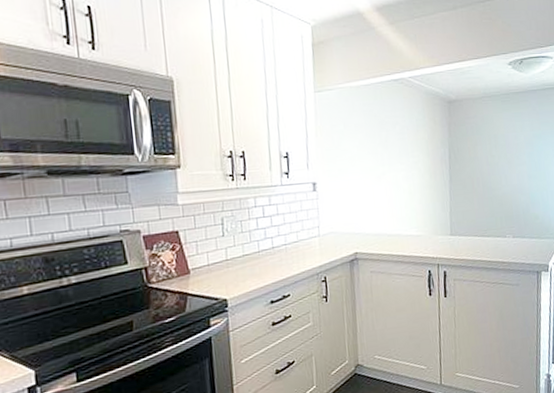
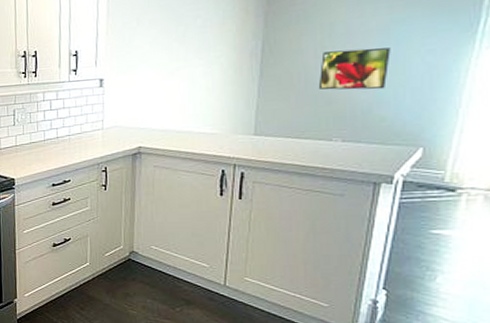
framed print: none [492,158,536,193] -> present [318,48,391,90]

